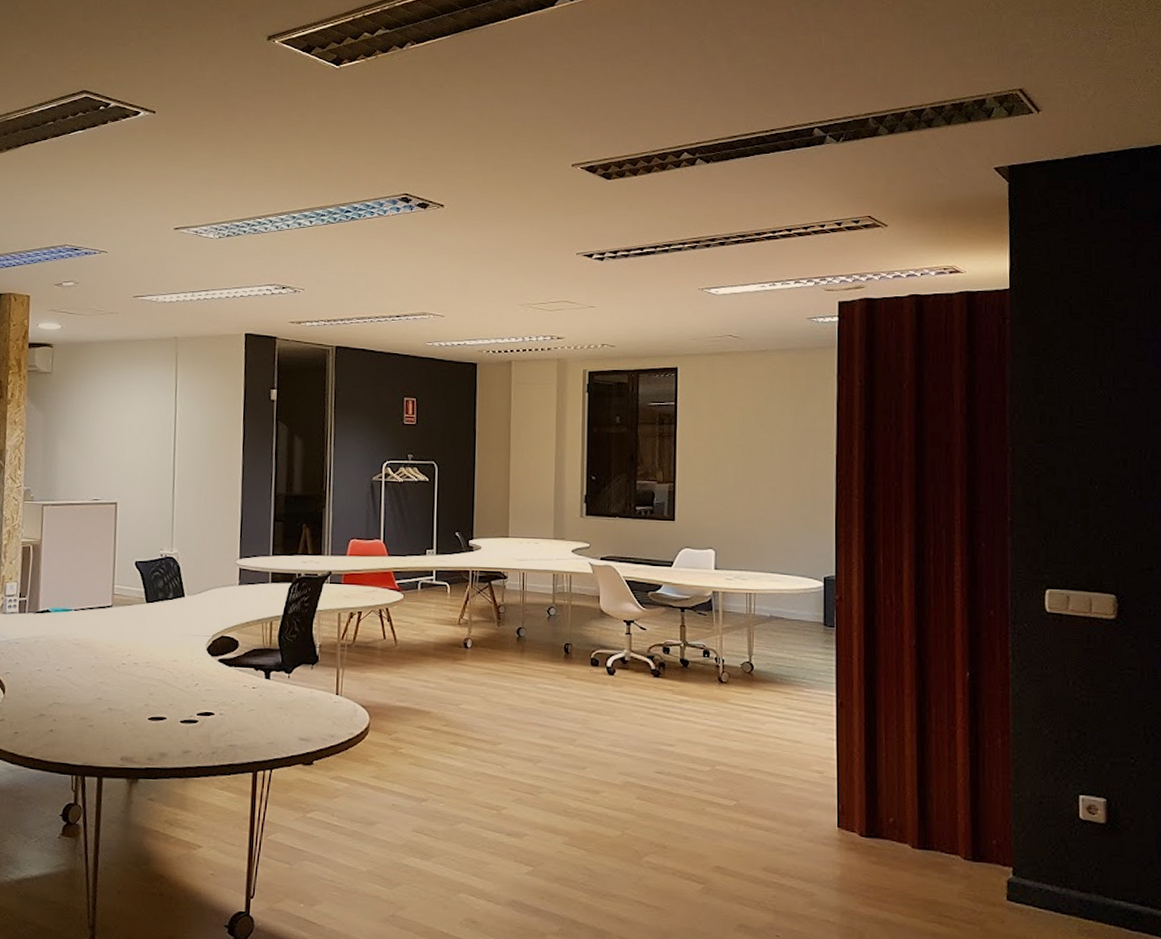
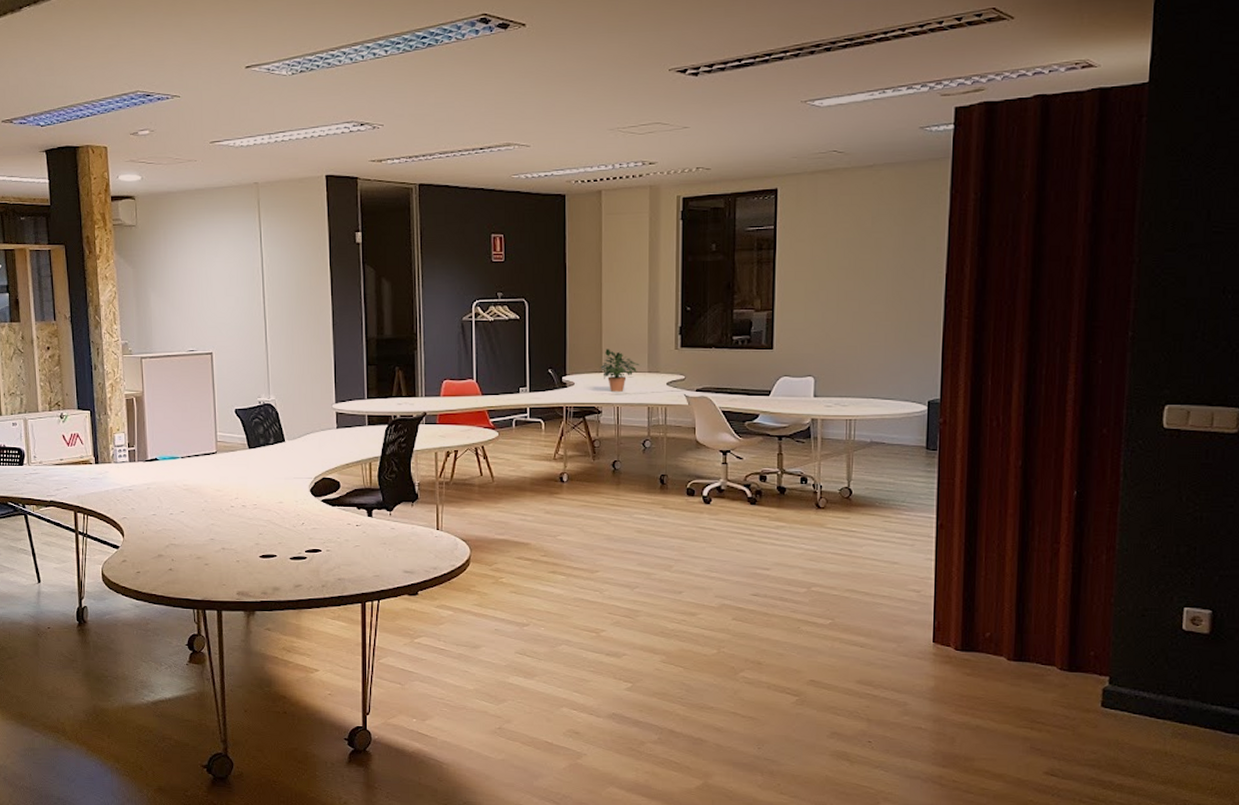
potted plant: none [507,514,546,559] -> present [600,349,640,393]

